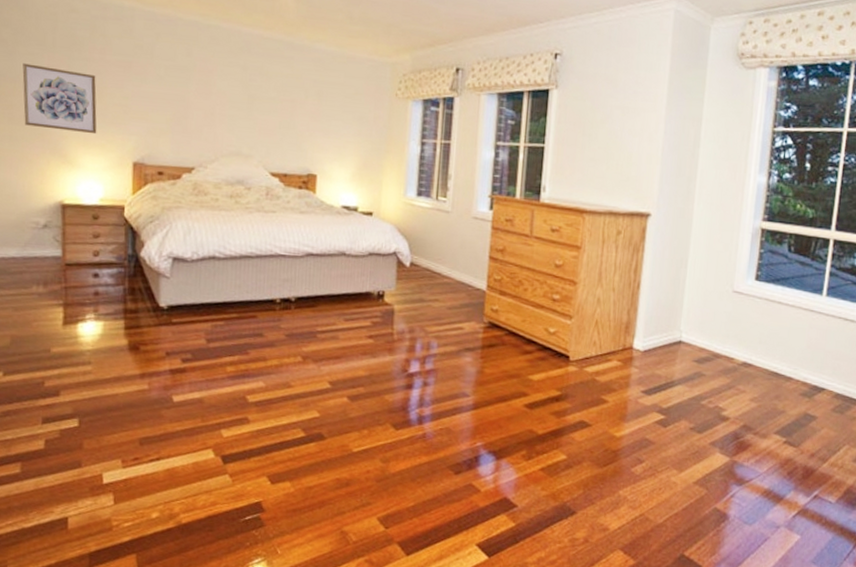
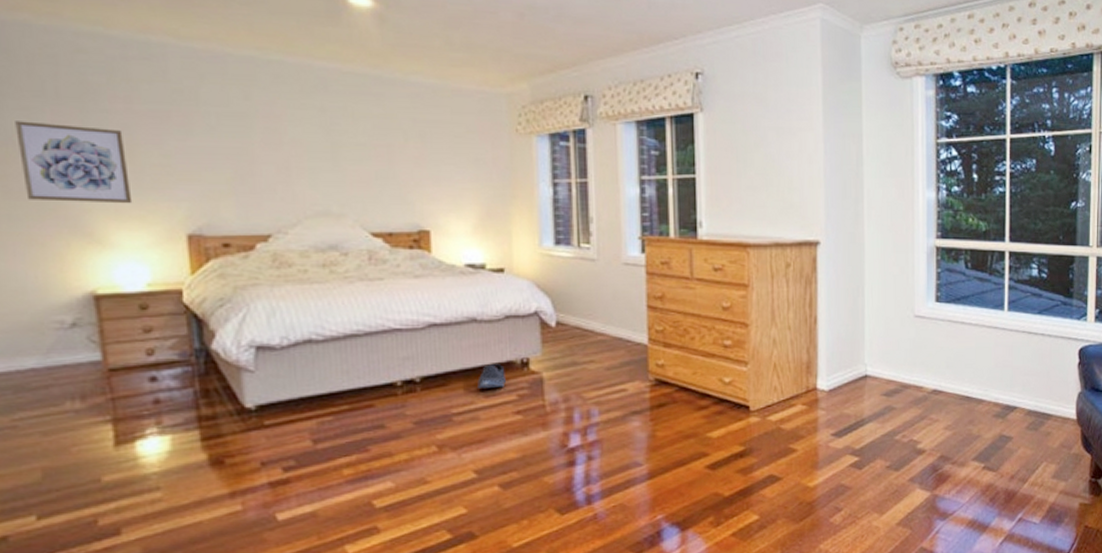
shoe: none [340,292,364,314] -> present [477,363,506,388]

